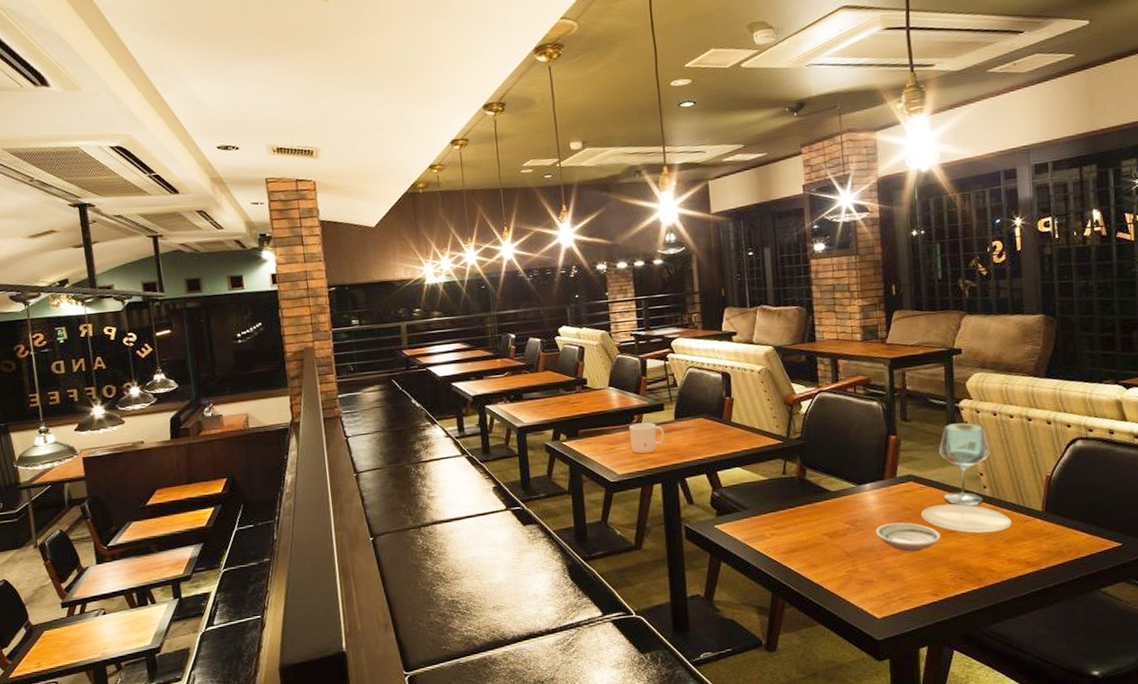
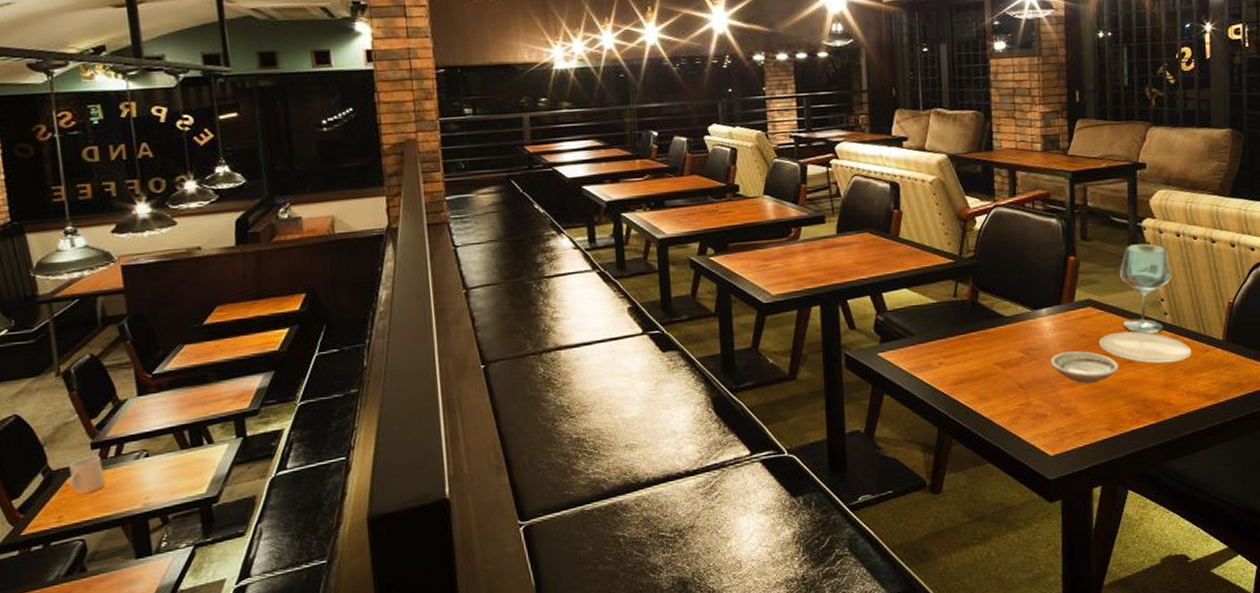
cup: none [44,613,73,646] -> present [68,455,106,495]
mug: present [628,422,665,454] -> none [785,236,826,272]

